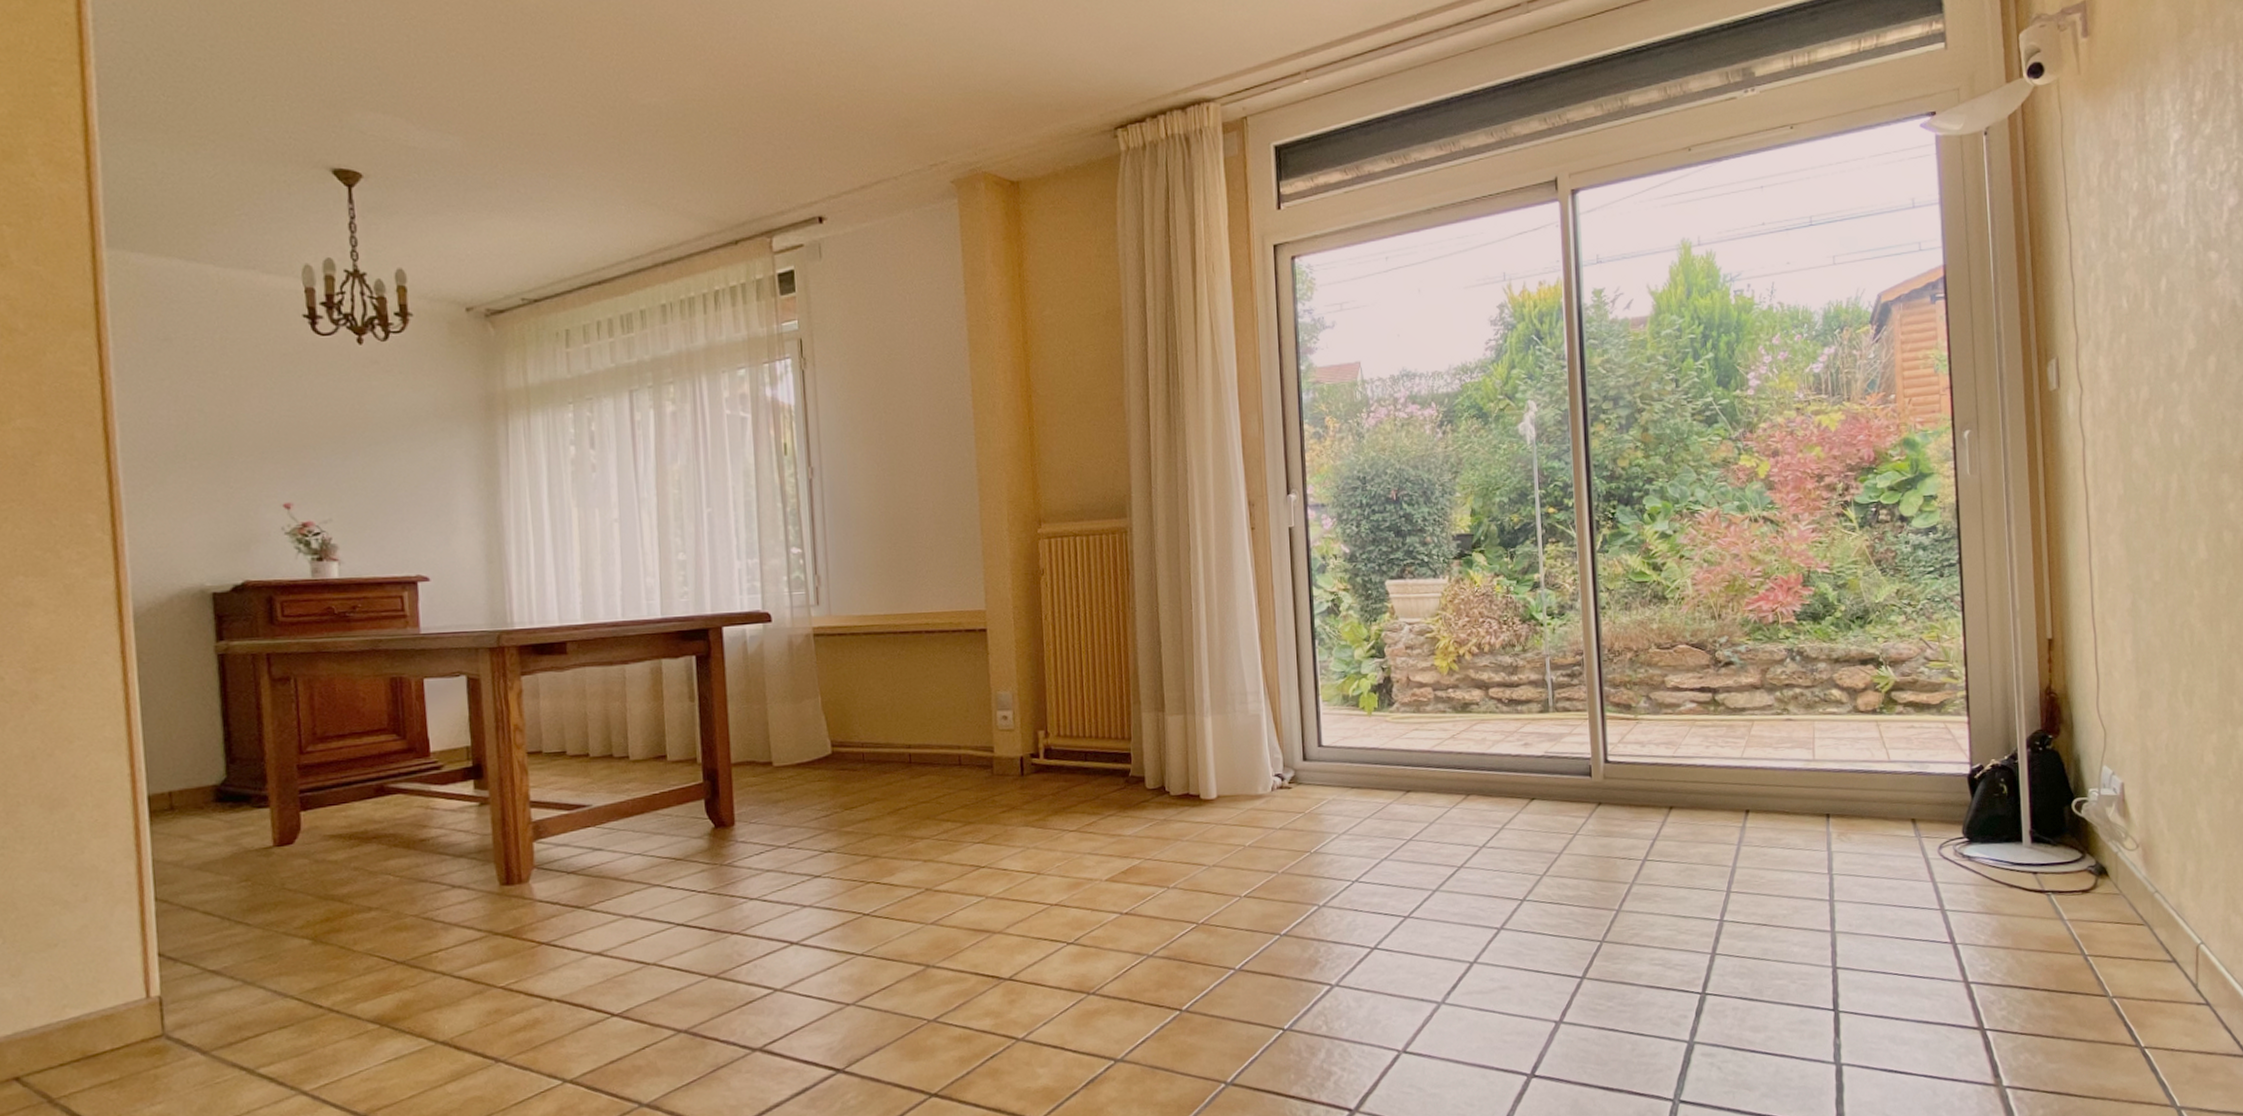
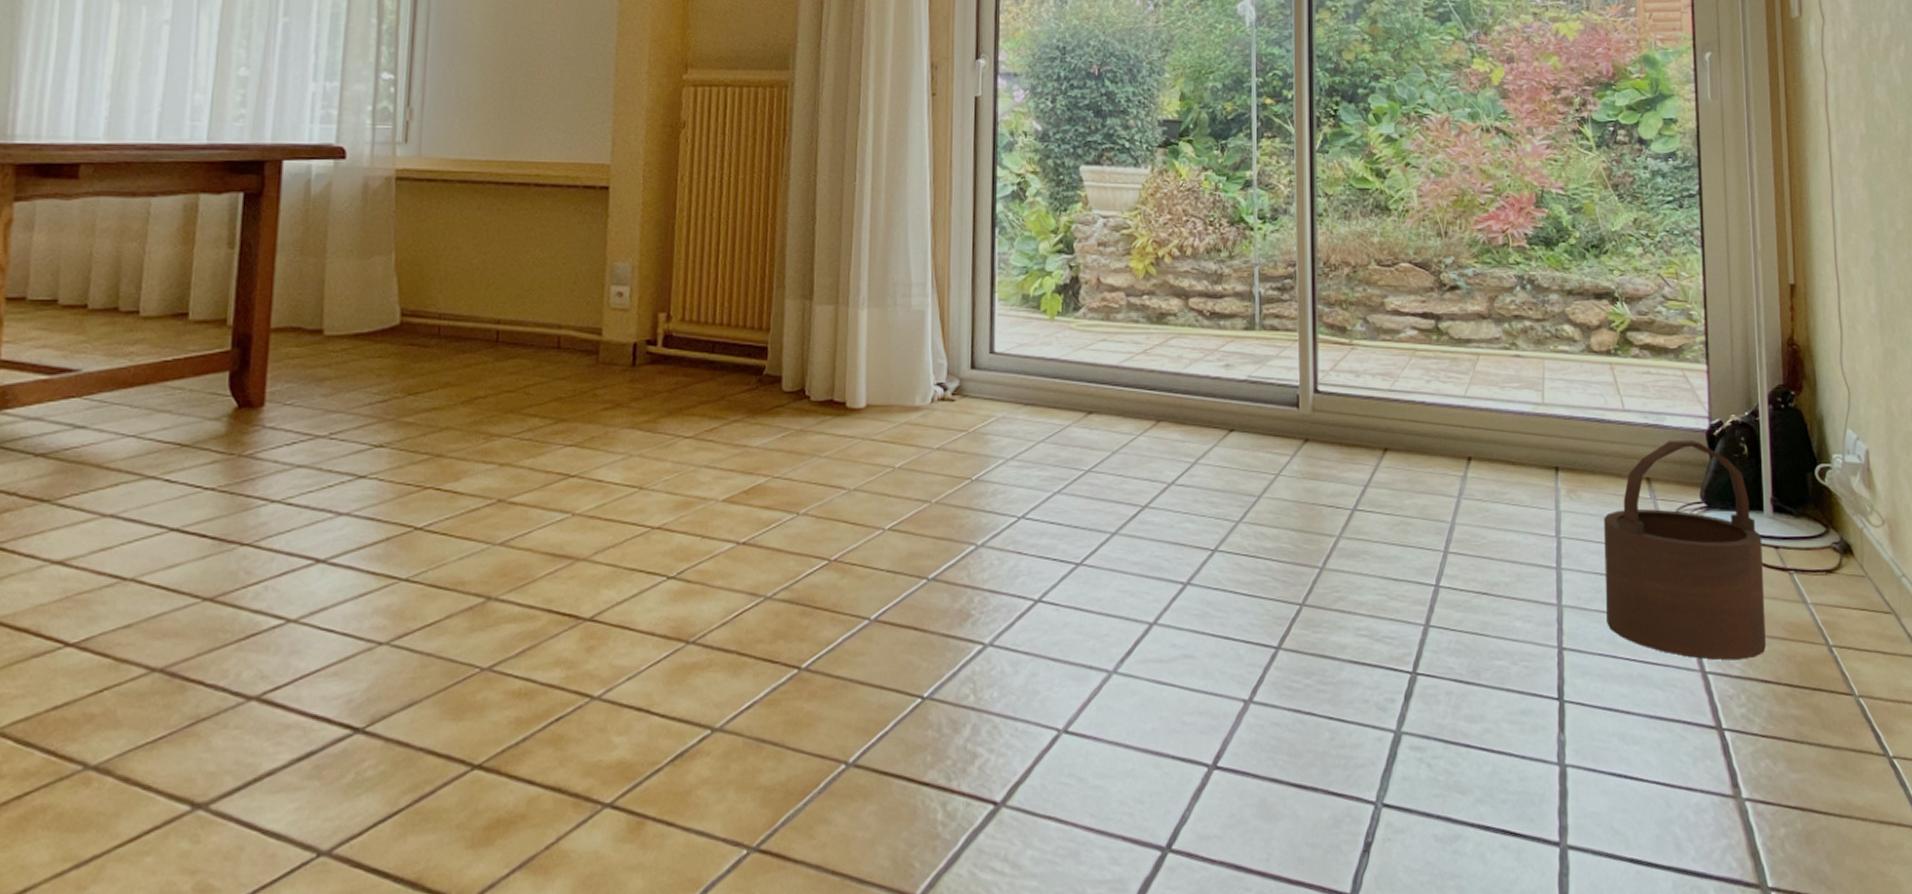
wooden bucket: none [1872,783,2025,972] -> present [1604,439,1766,660]

